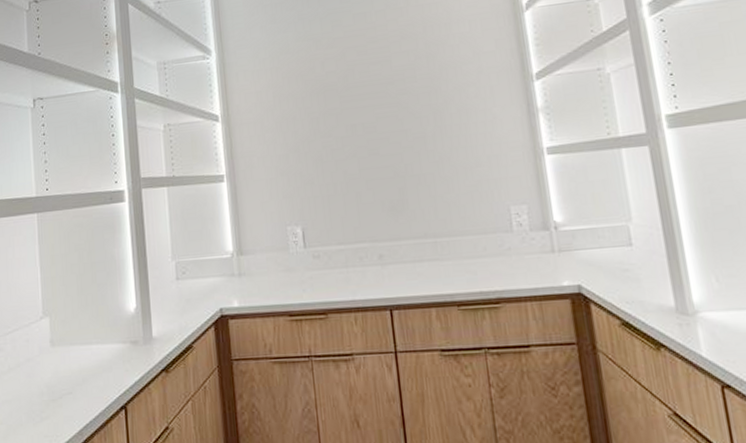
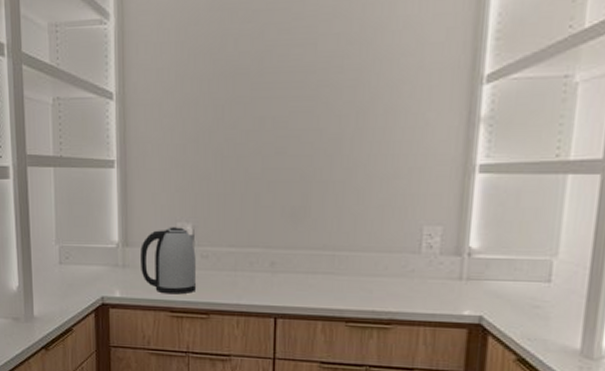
kettle: none [254,231,311,298] -> present [141,227,196,295]

